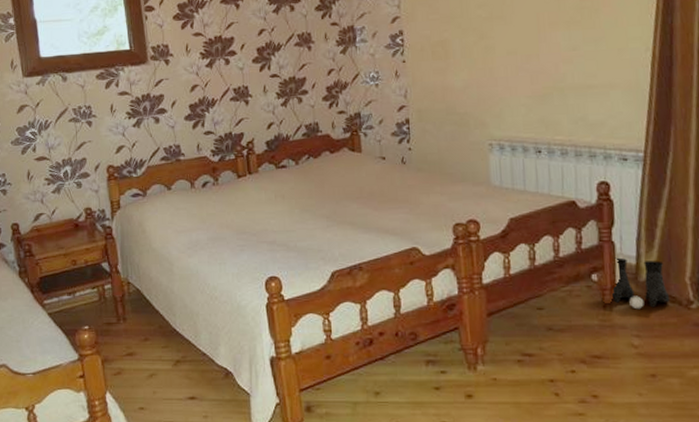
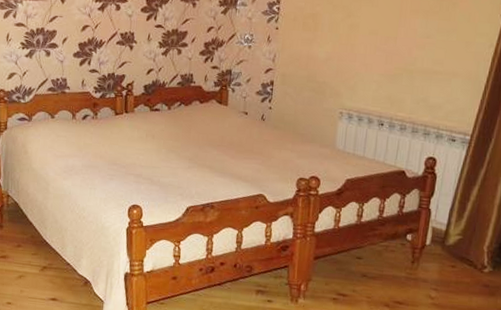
boots: present [611,257,671,310] -> none [421,223,469,268]

